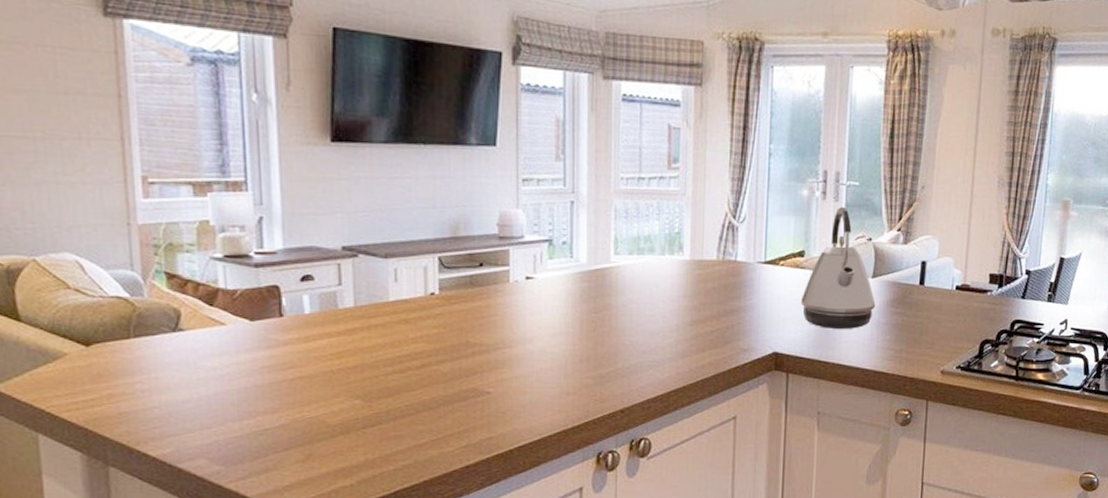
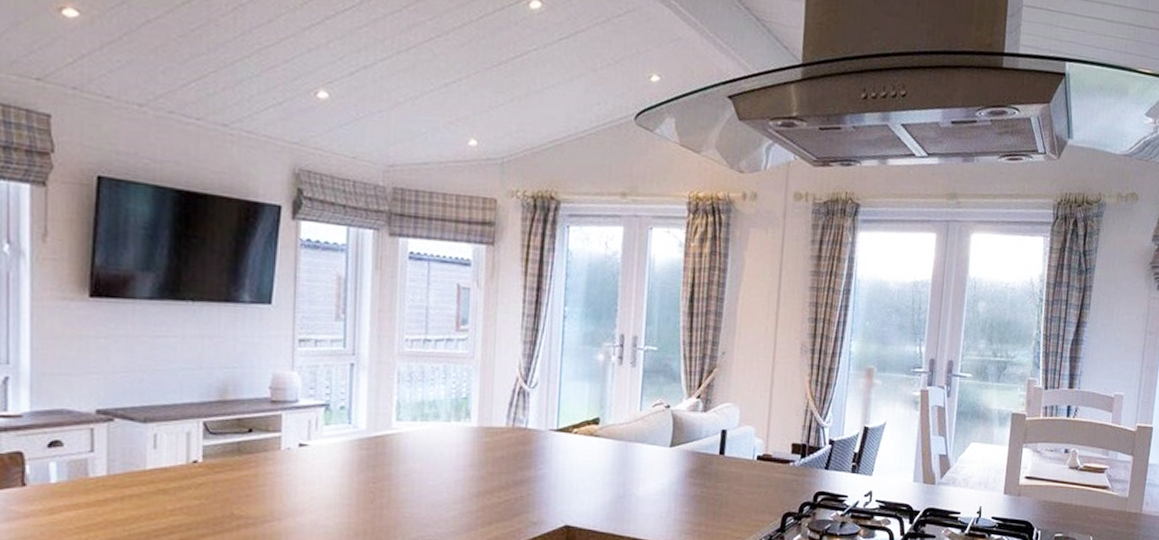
kettle: present [801,207,876,330] -> none [595,373,674,502]

